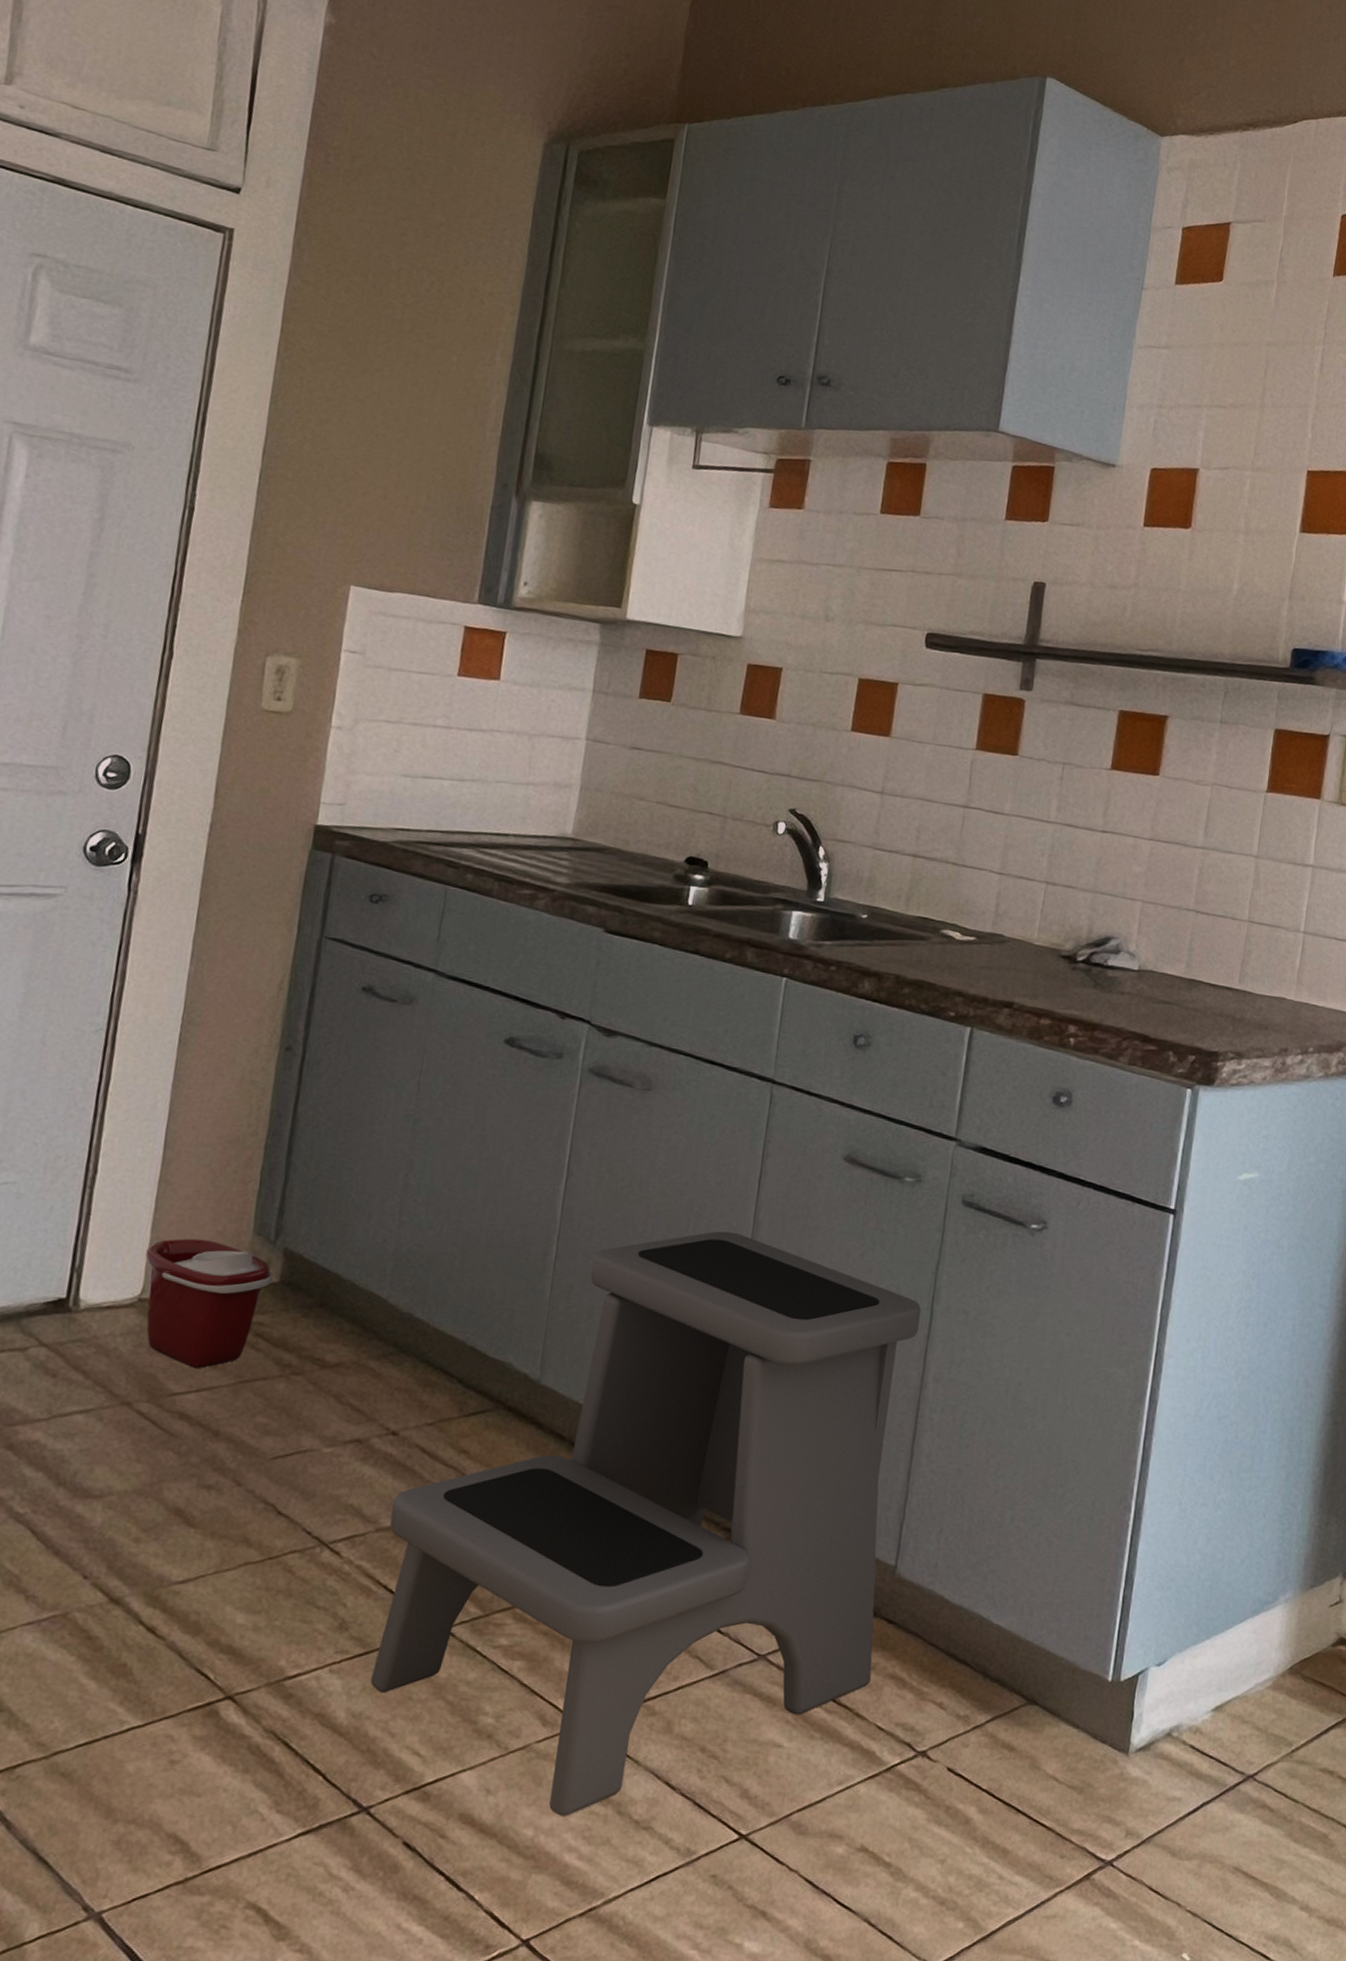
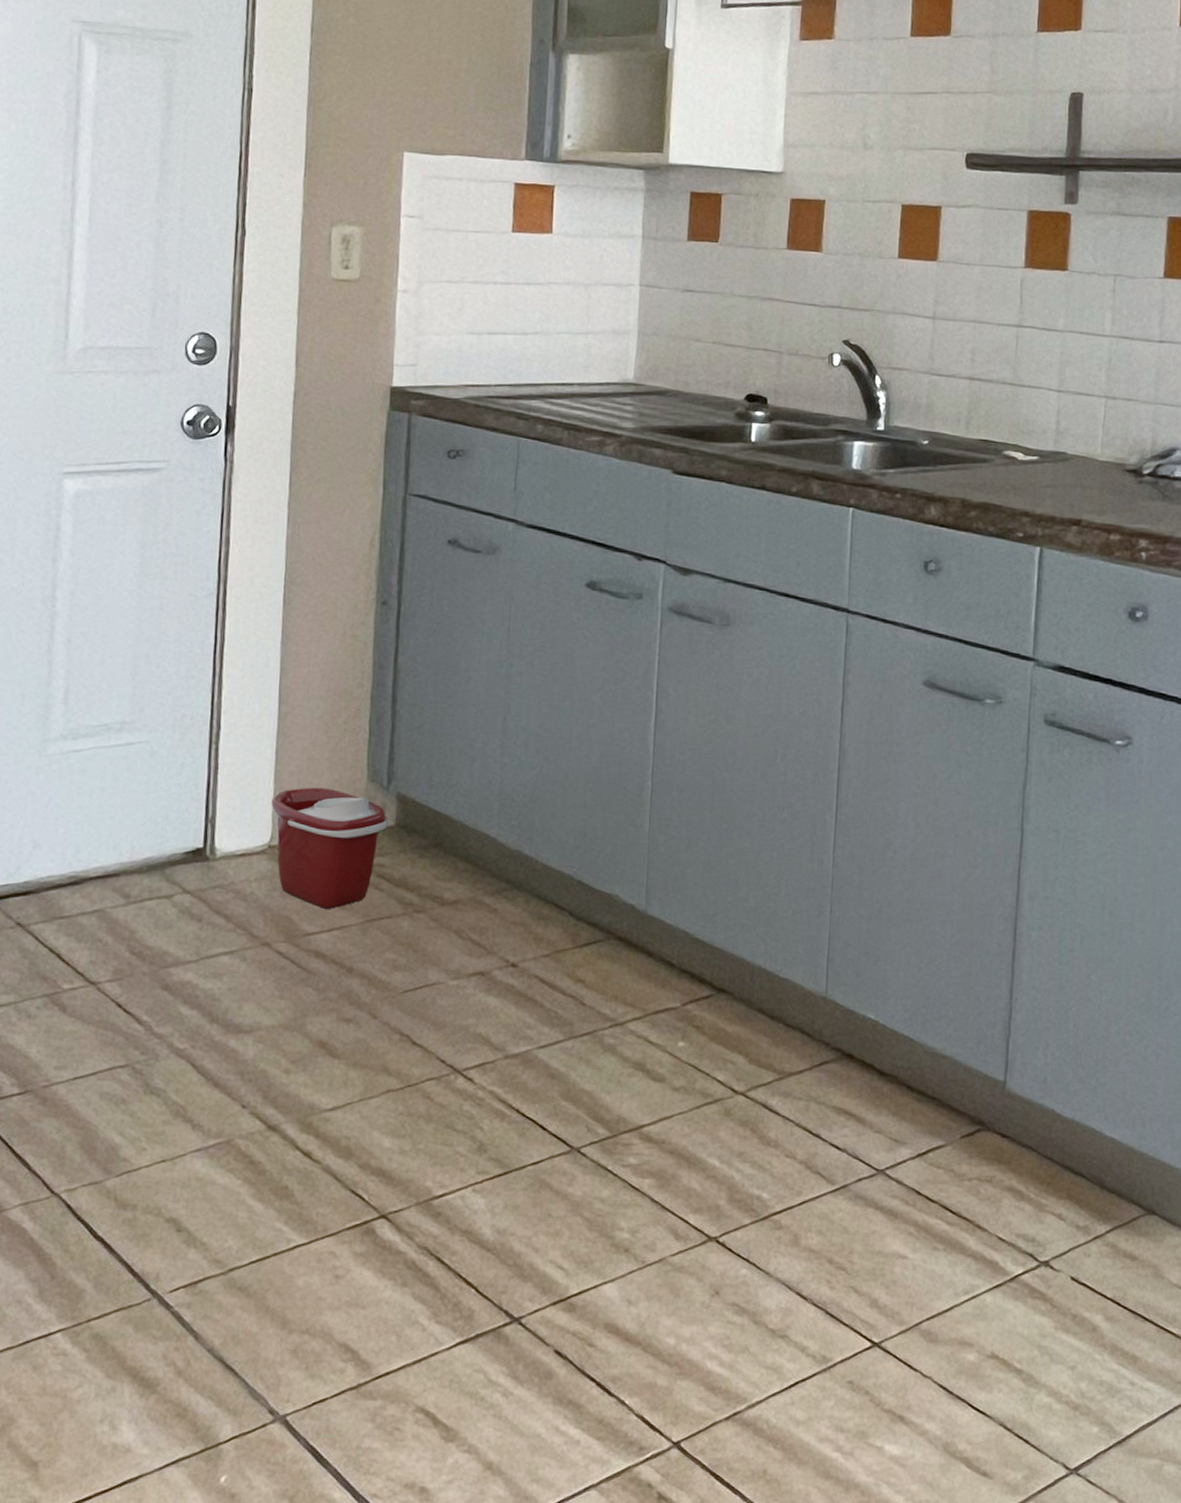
step stool: present [370,1231,922,1816] -> none [511,760,1012,1325]

